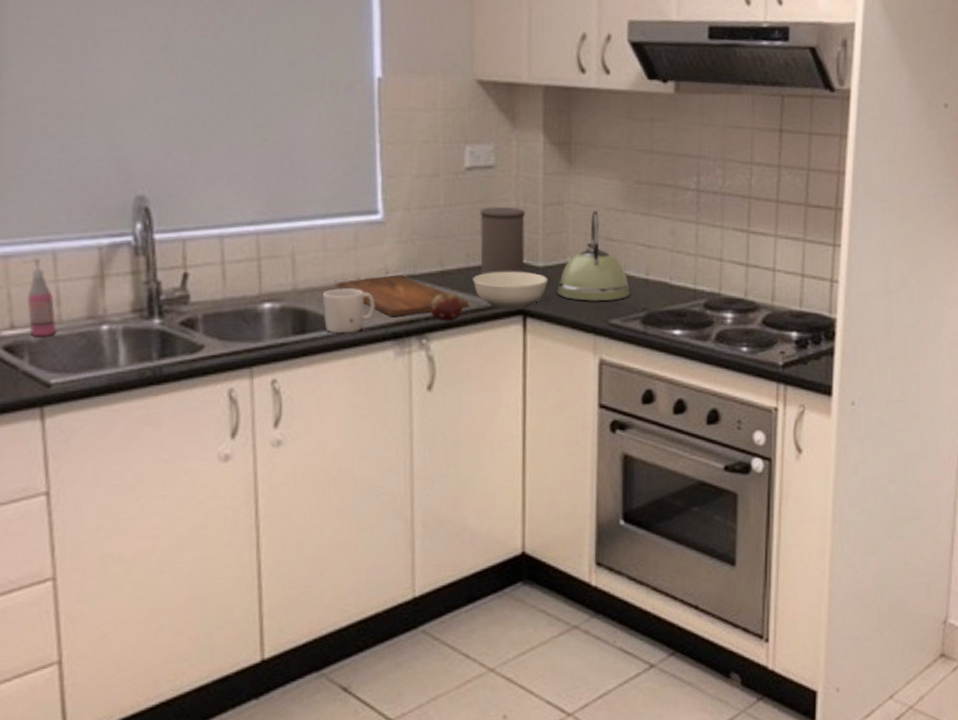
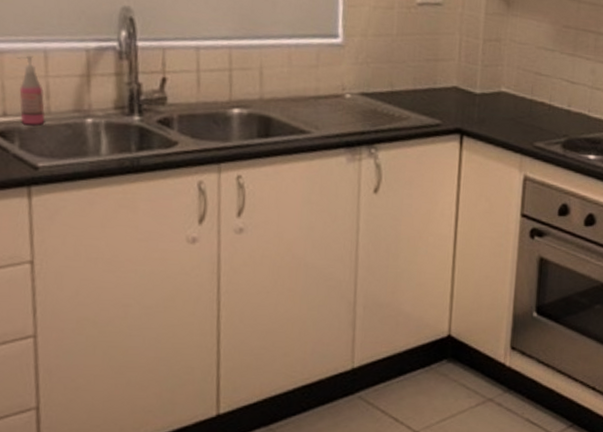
mug: present [322,288,375,334] -> none [285,100,332,140]
cutting board: present [334,274,468,317] -> none [296,91,413,128]
fruit: present [430,293,463,321] -> none [379,110,409,135]
bowl: present [473,271,548,310] -> none [418,94,484,129]
canister: present [480,207,525,275] -> none [425,39,467,98]
kettle: present [556,211,631,302] -> none [490,48,554,127]

